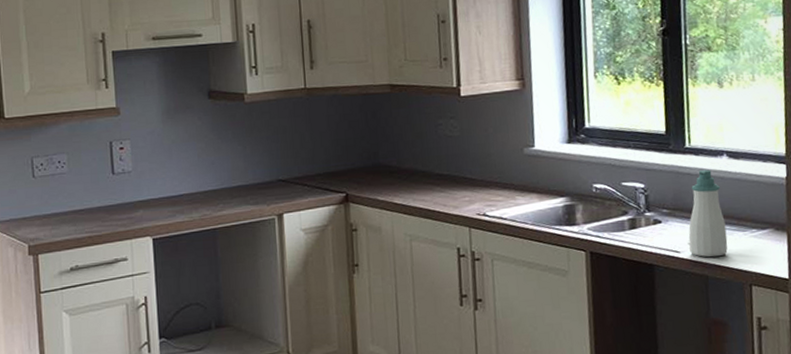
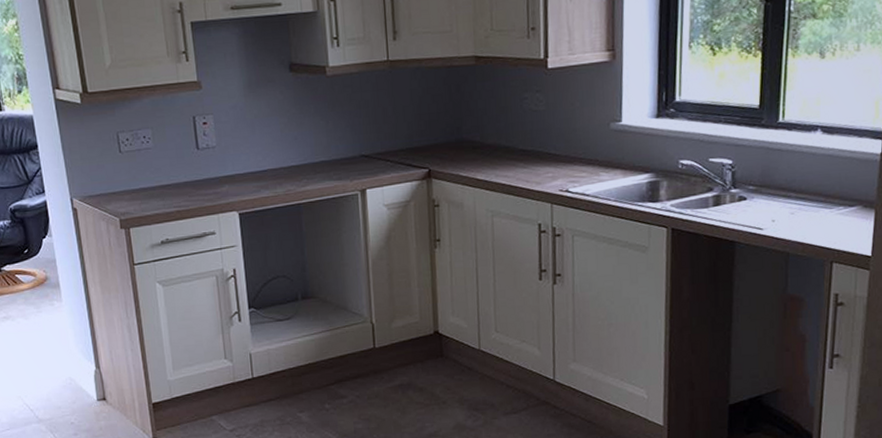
soap bottle: present [688,169,728,258] -> none [773,145,813,235]

